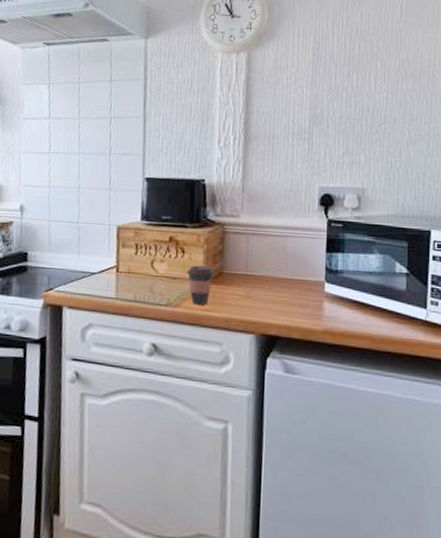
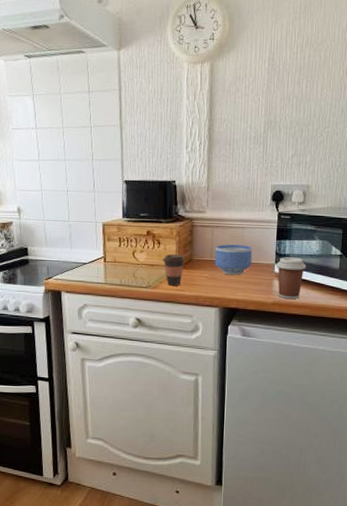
bowl: none [250,255,297,294] -> present [214,244,253,276]
coffee cup: none [326,273,364,327] -> present [276,257,306,299]

